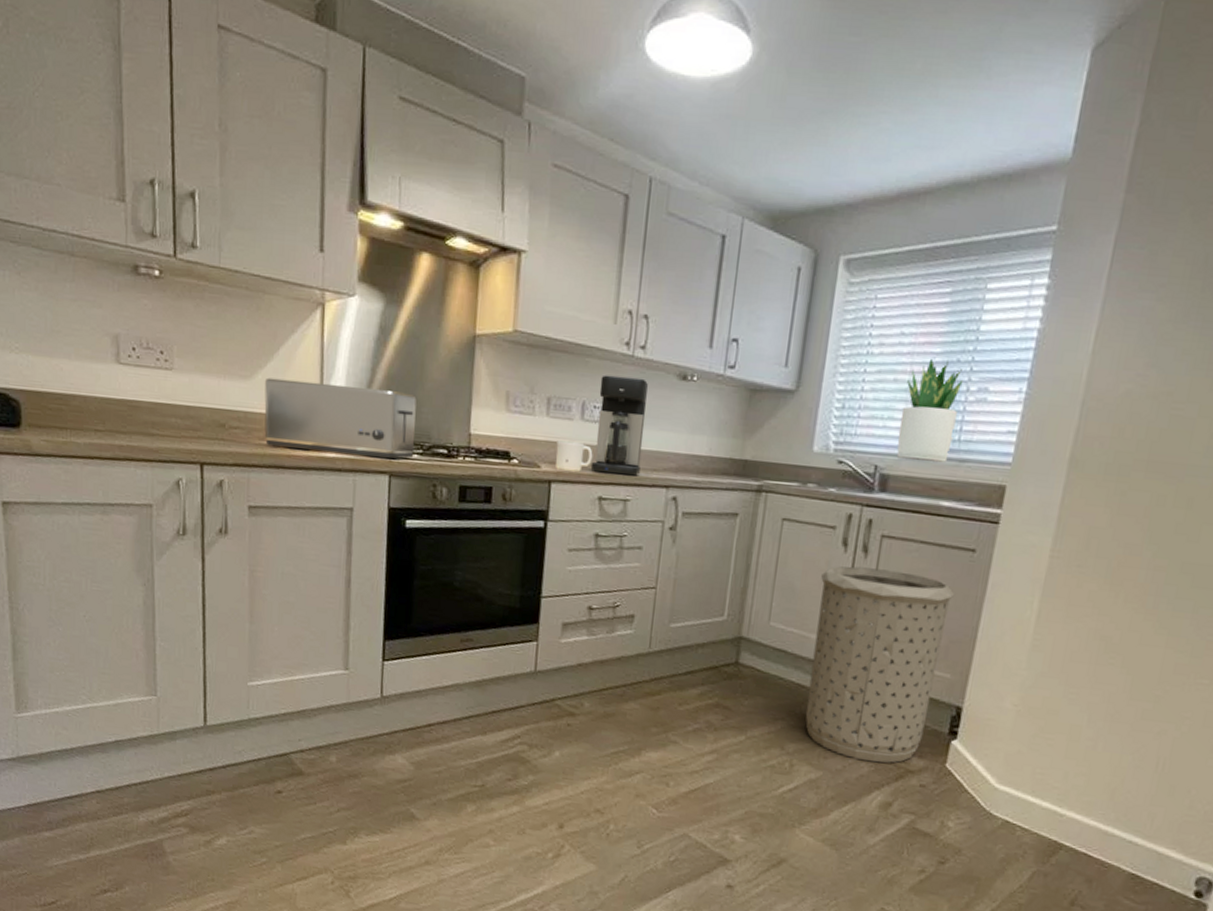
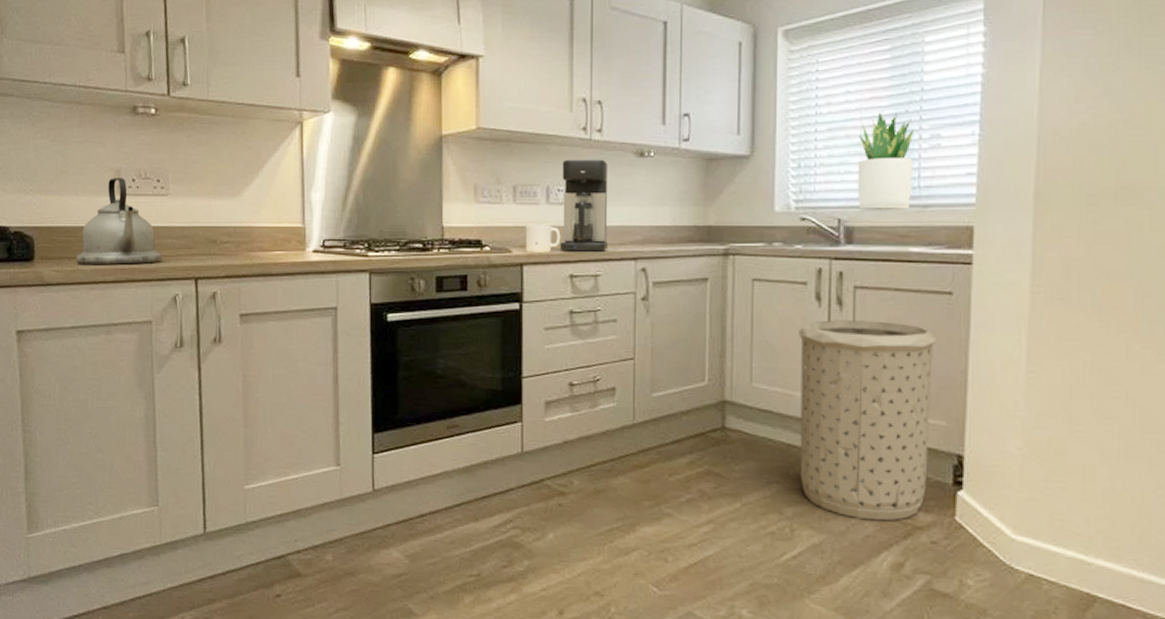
kettle: none [69,344,166,443] -> present [76,178,163,265]
toaster: present [264,377,417,460] -> none [251,193,392,258]

